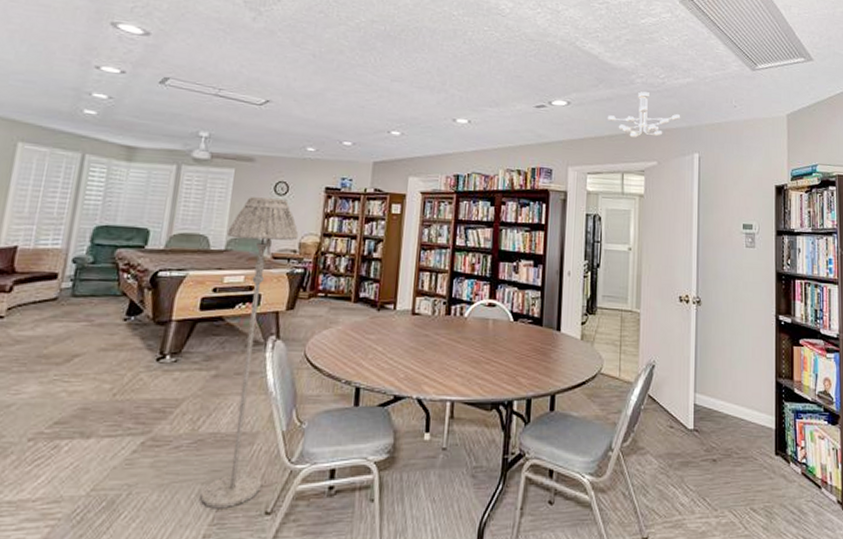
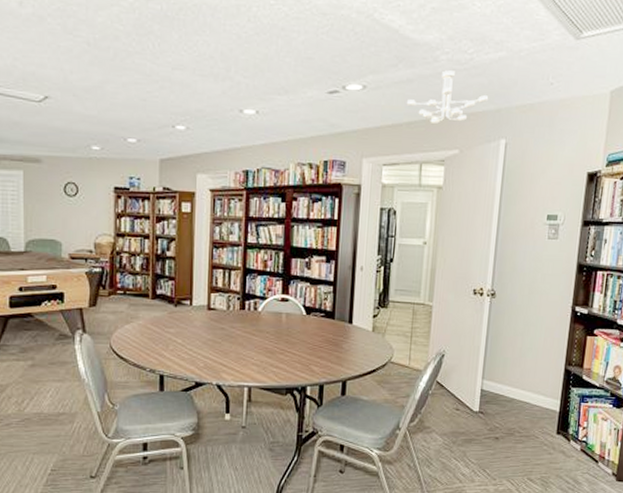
floor lamp: present [200,197,299,509] -> none [25,199,93,473]

